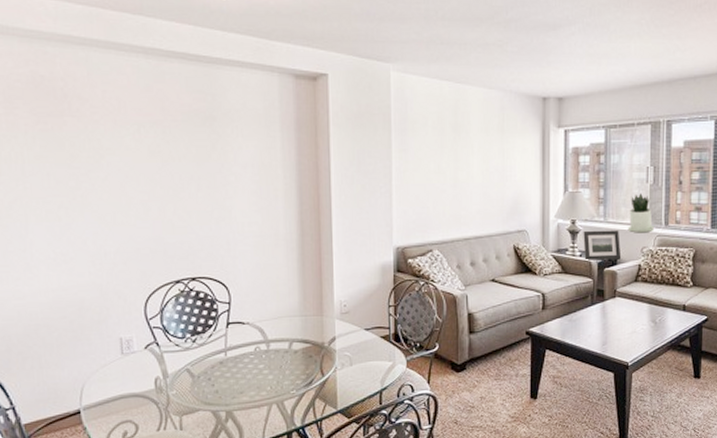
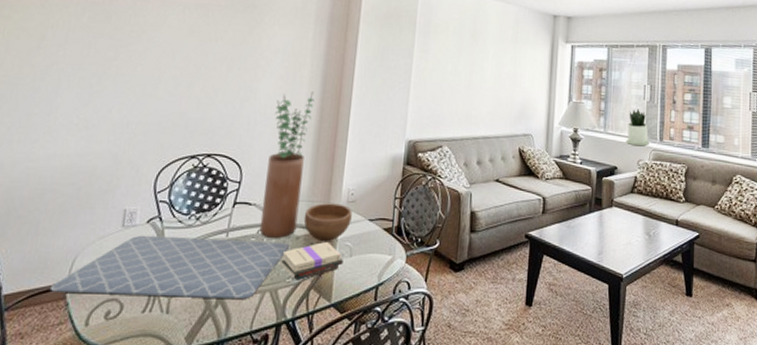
placemat: none [65,357,288,419] -> present [49,235,289,300]
vase: none [253,205,293,354] -> present [259,91,315,238]
books: none [281,354,344,391] -> present [279,242,343,280]
bowl: none [299,316,347,353] -> present [303,203,352,241]
picture frame: present [583,230,622,260] -> none [584,139,619,170]

